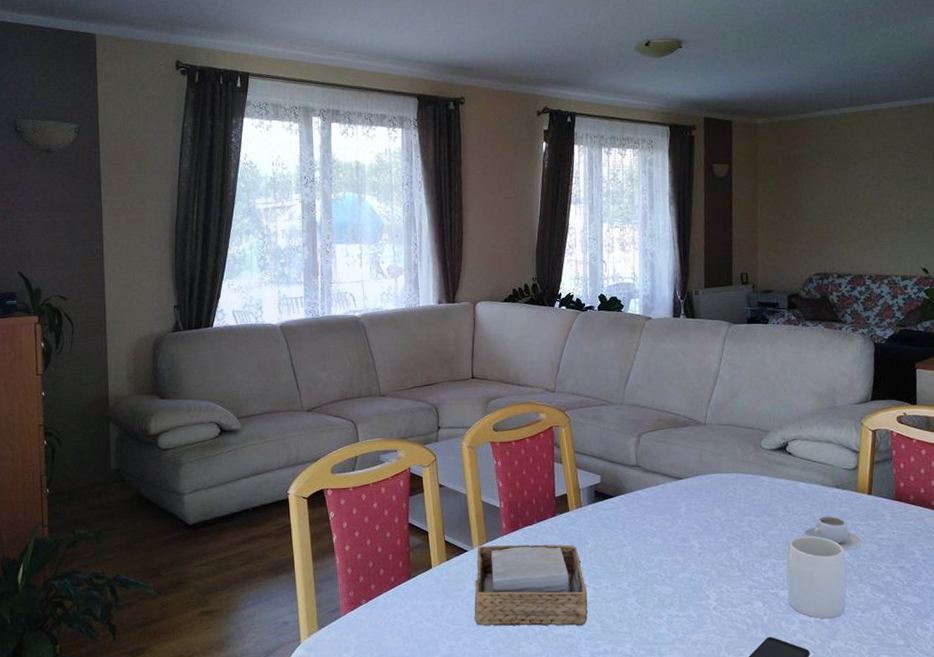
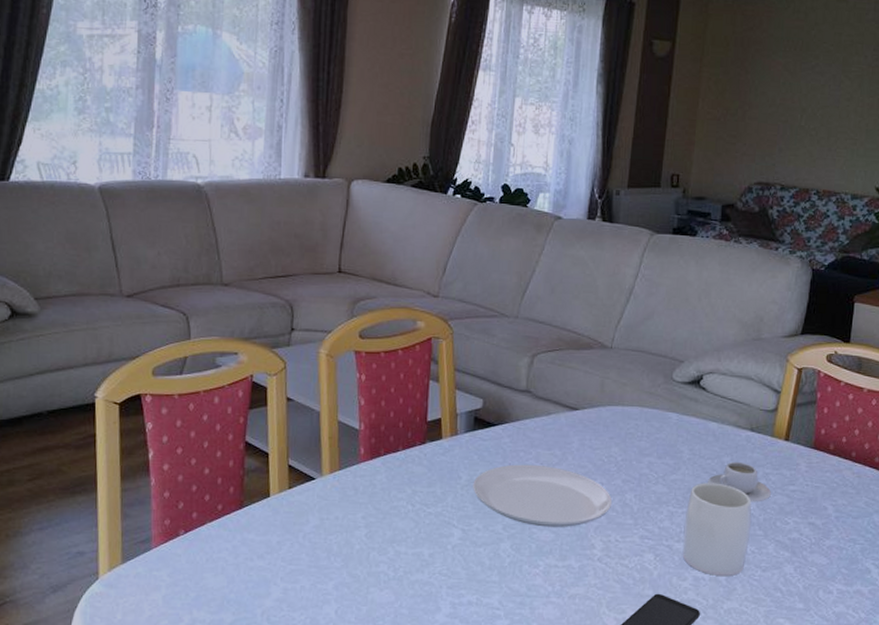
napkin holder: present [474,544,588,626] -> none [316,473,455,572]
plate: none [599,528,720,582] -> present [473,464,612,527]

